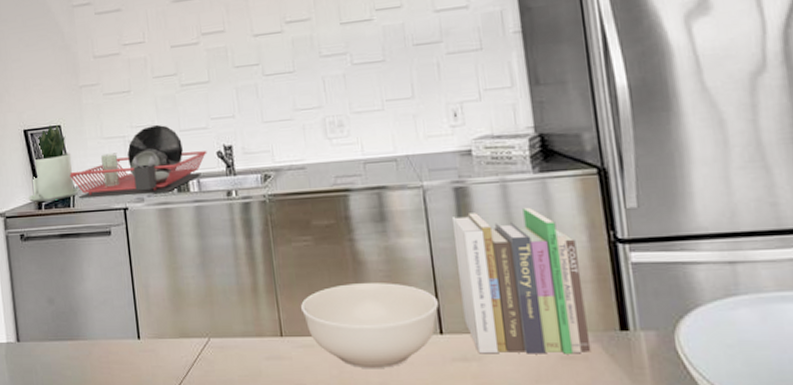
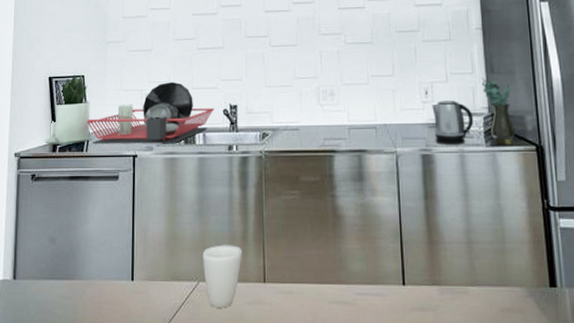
cup: none [210,298,255,364] -> present [202,245,242,308]
bowl: present [300,283,439,369] -> none [283,236,404,316]
books: present [451,207,592,354] -> none [418,175,526,307]
kettle: none [463,120,517,175] -> present [432,99,474,145]
vase: none [524,91,570,172] -> present [481,78,515,146]

